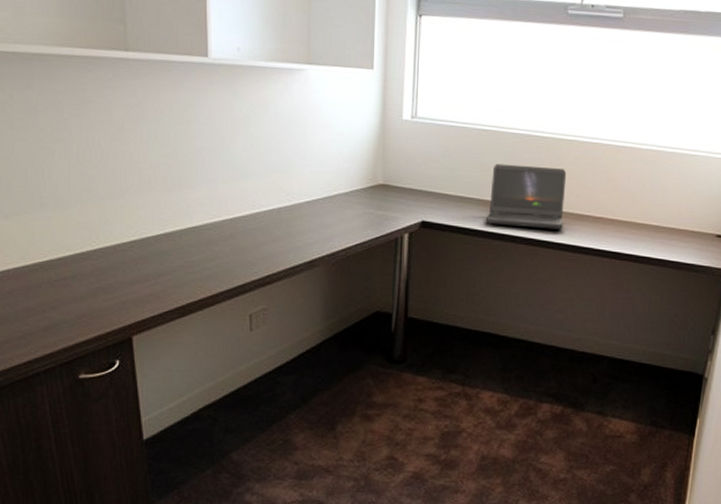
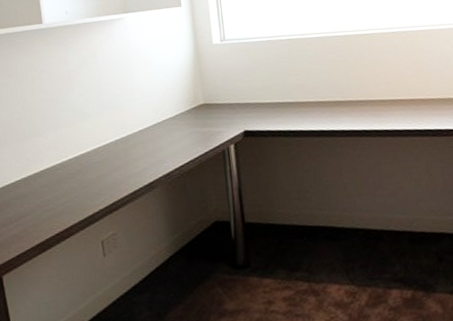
laptop computer: present [485,163,567,230] -> none [301,61,379,123]

